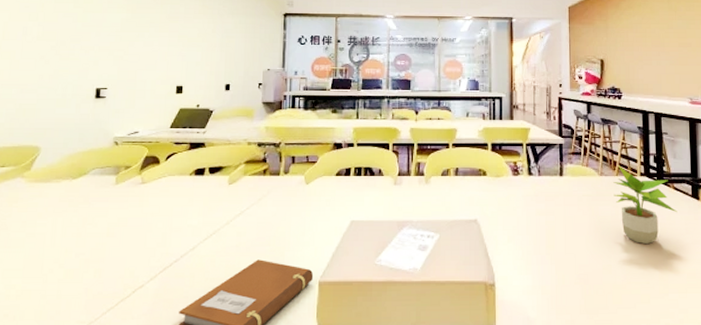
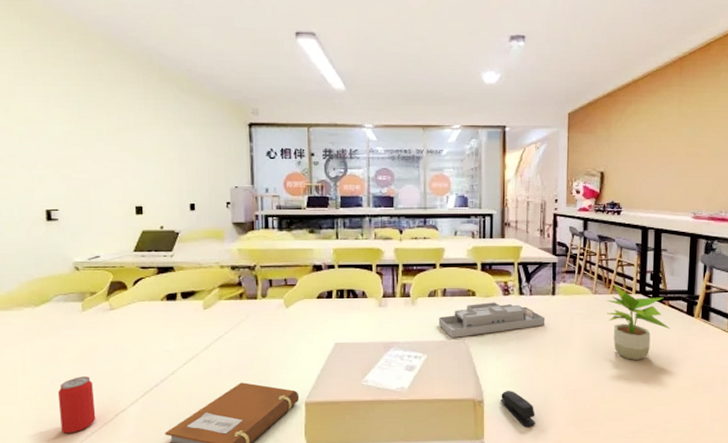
beverage can: none [79,250,115,310] -> present [58,376,96,433]
desk organizer: none [450,182,554,217] -> present [438,302,545,338]
stapler: none [511,274,547,314] -> present [500,391,535,427]

